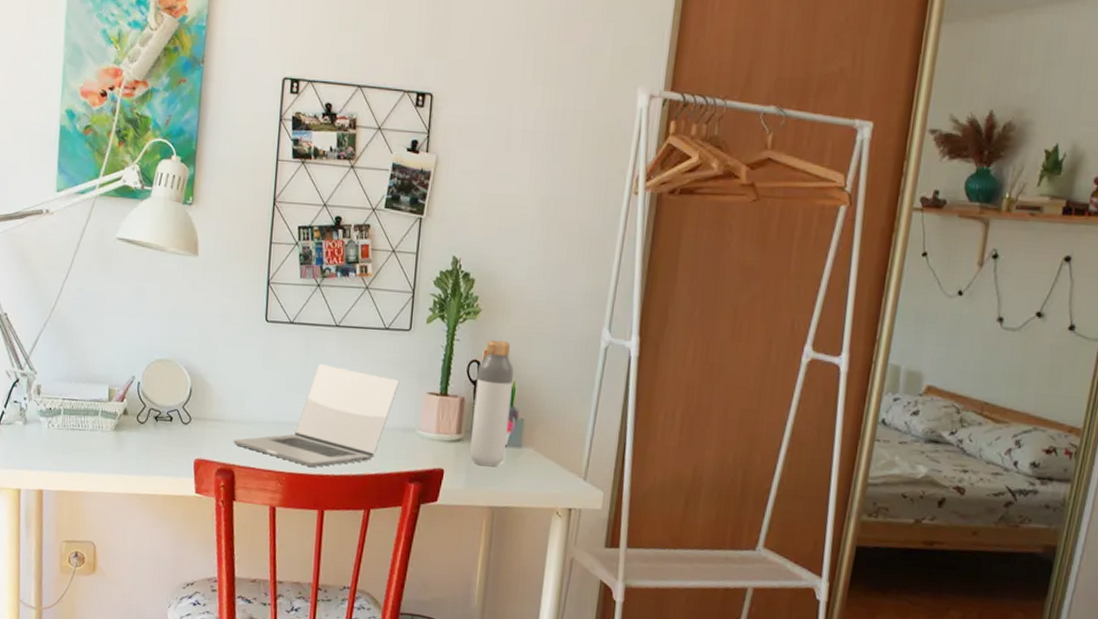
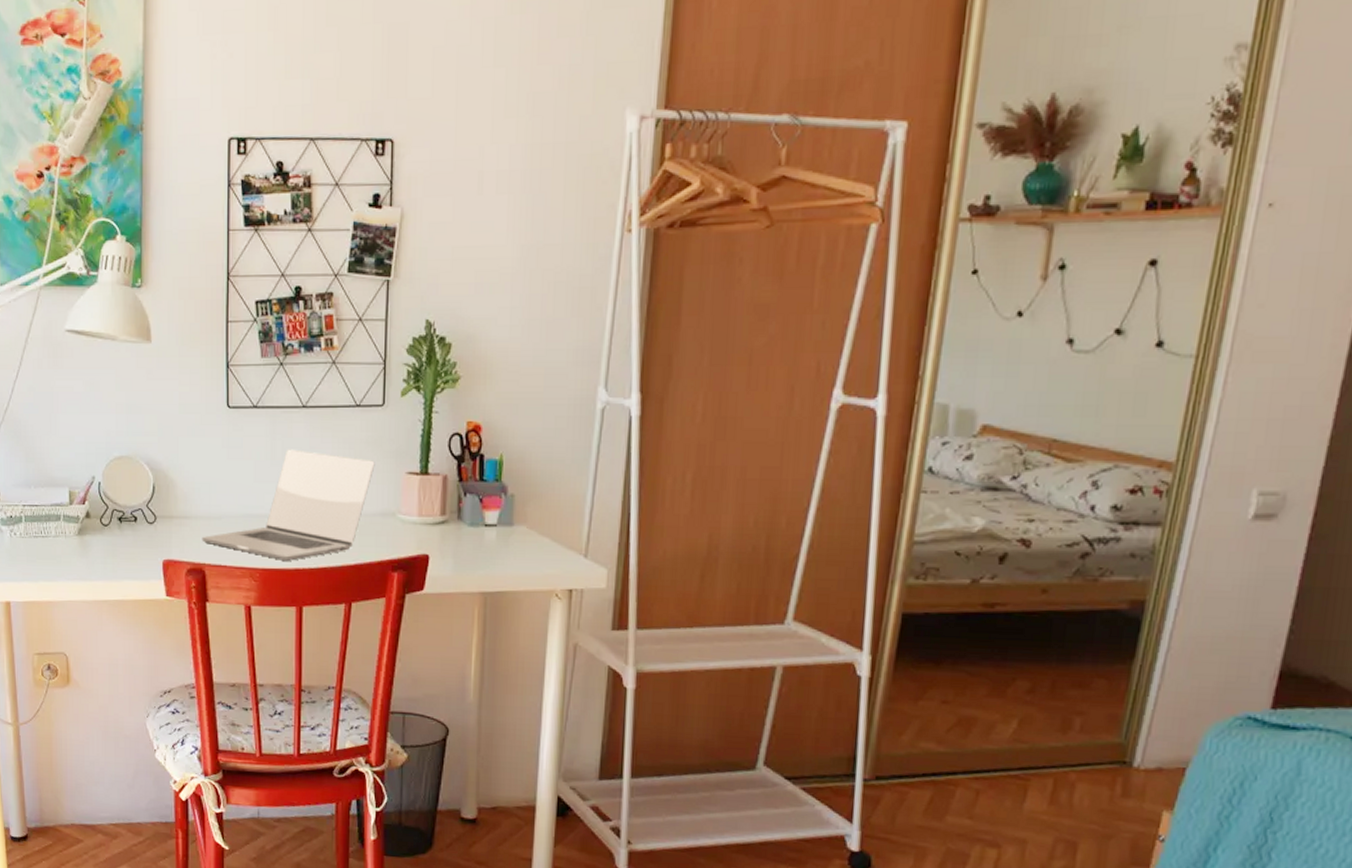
bottle: present [469,340,514,467] -> none [455,409,501,549]

